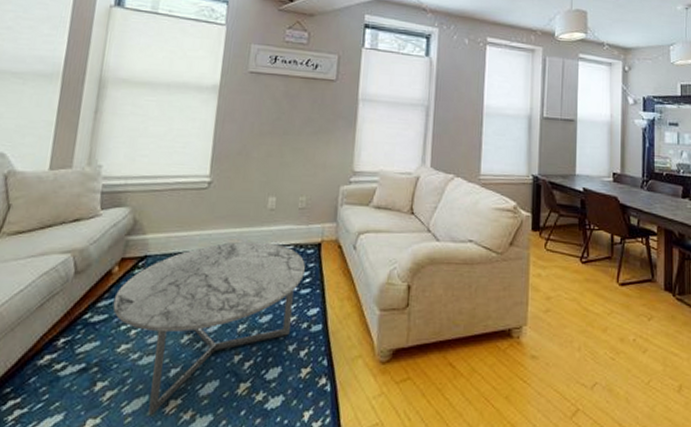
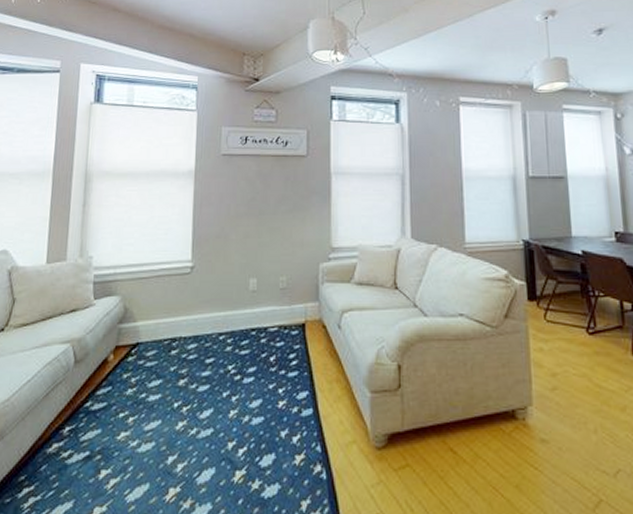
coffee table: present [112,241,305,415] -> none [110,325,291,503]

